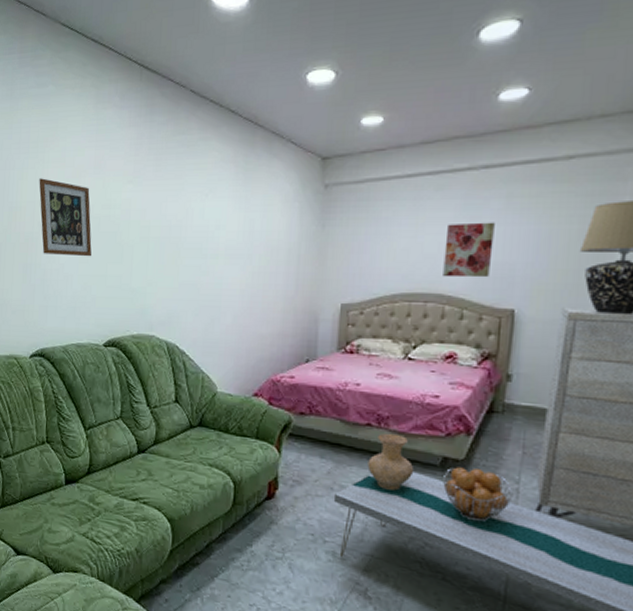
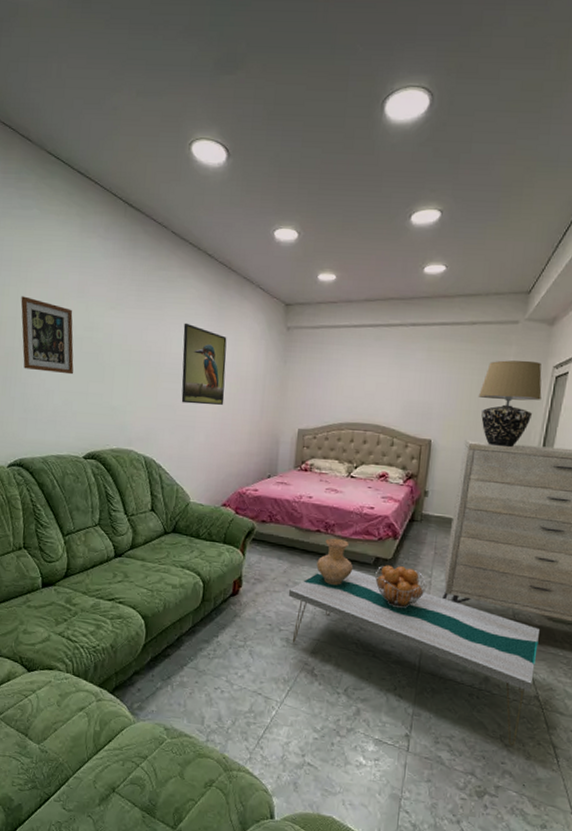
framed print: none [205,190,255,281] -> present [181,323,227,405]
wall art: present [443,222,495,278] -> none [379,368,419,414]

